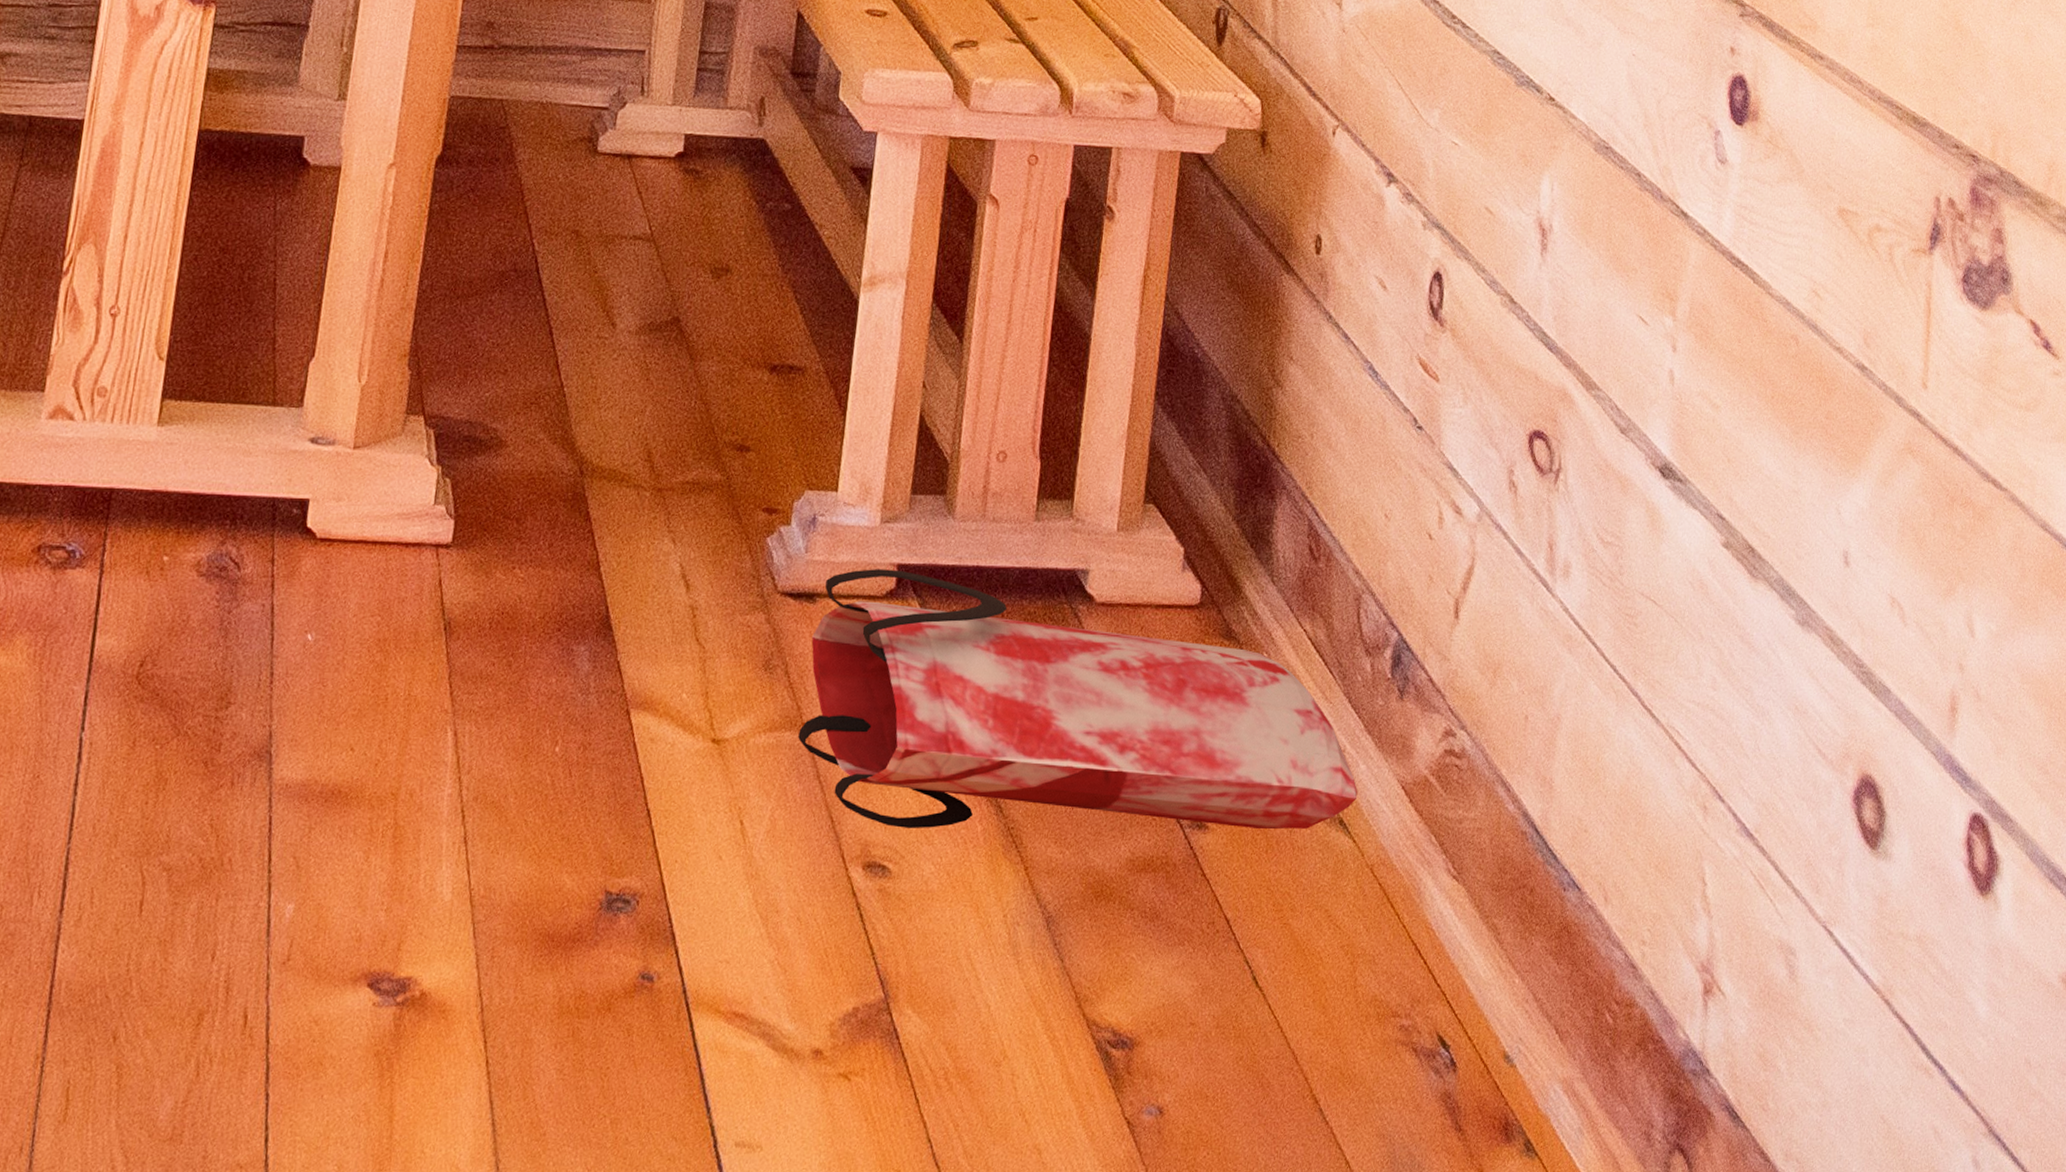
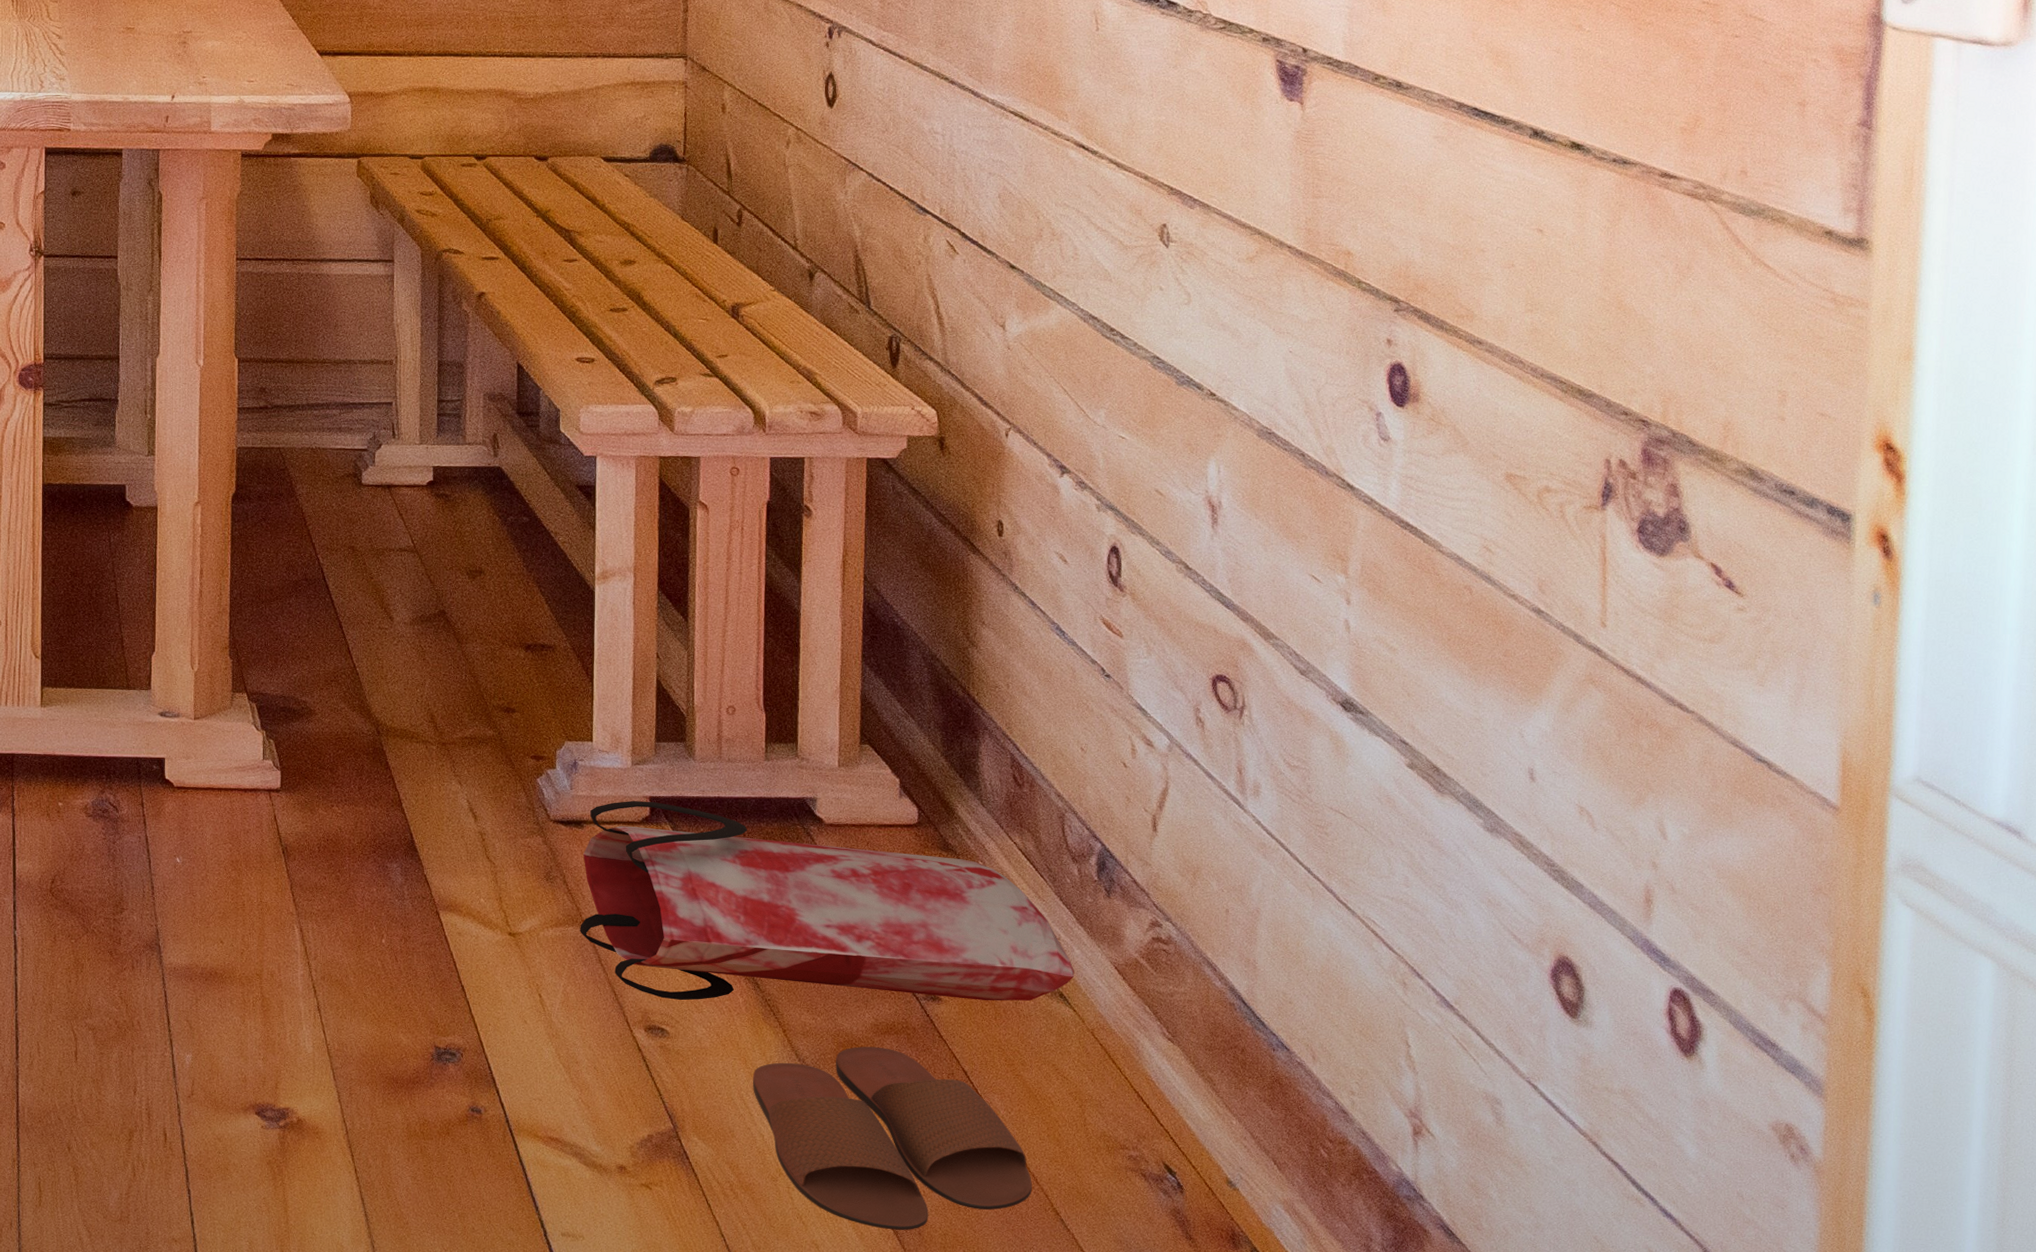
slipper: none [983,888,1291,1128] -> present [752,1047,1032,1230]

